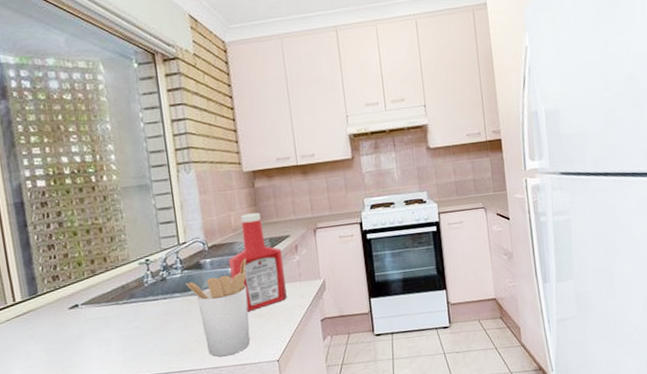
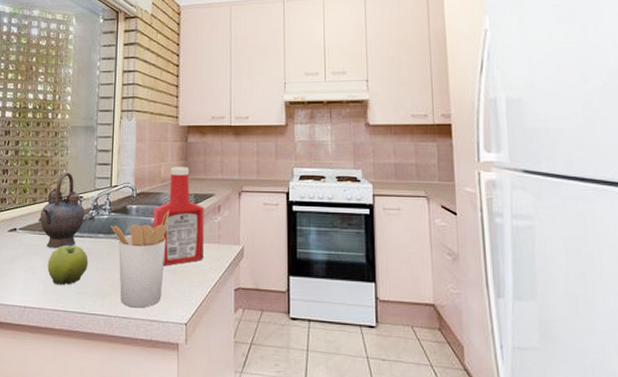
teapot: none [102,236,155,318] -> present [38,172,85,249]
fruit: none [121,310,168,352] -> present [47,246,89,285]

